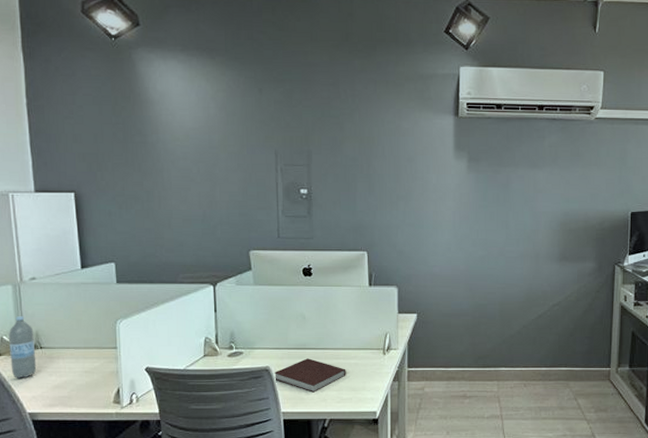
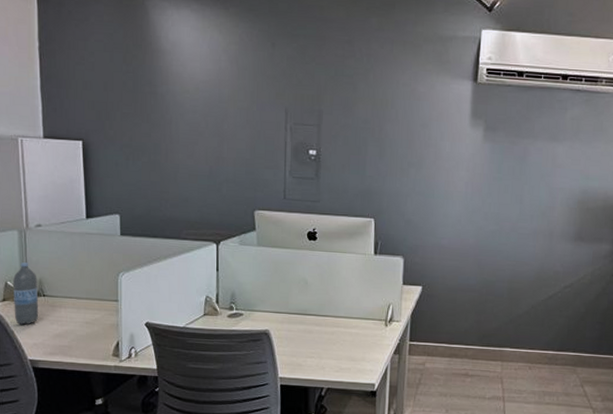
notebook: present [273,358,346,393] -> none [272,324,346,360]

